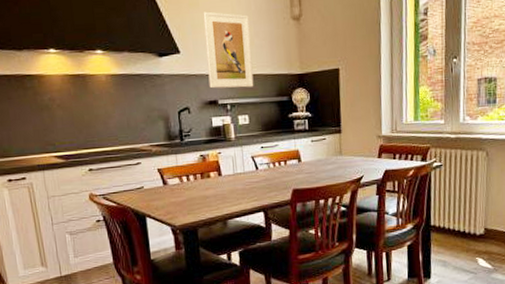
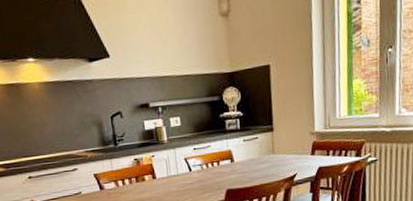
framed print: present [203,11,254,89] -> none [130,12,185,92]

